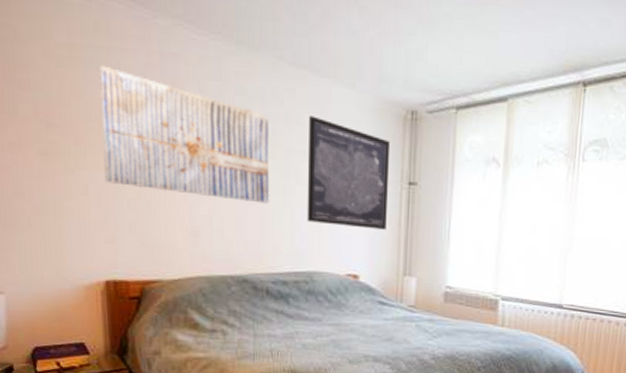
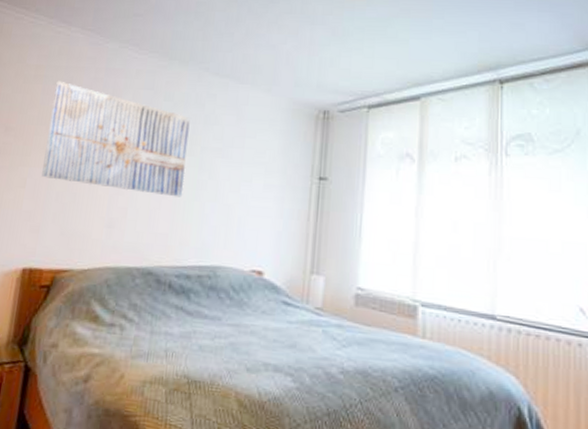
wall art: present [307,115,391,230] -> none [215,117,302,225]

